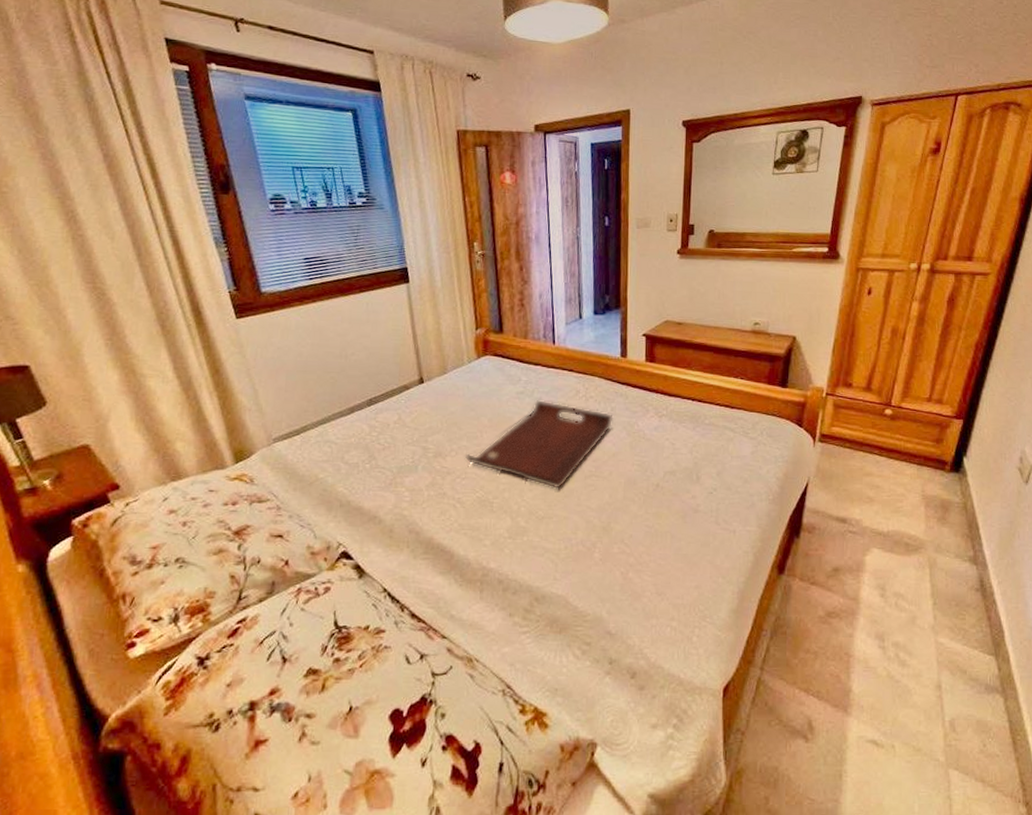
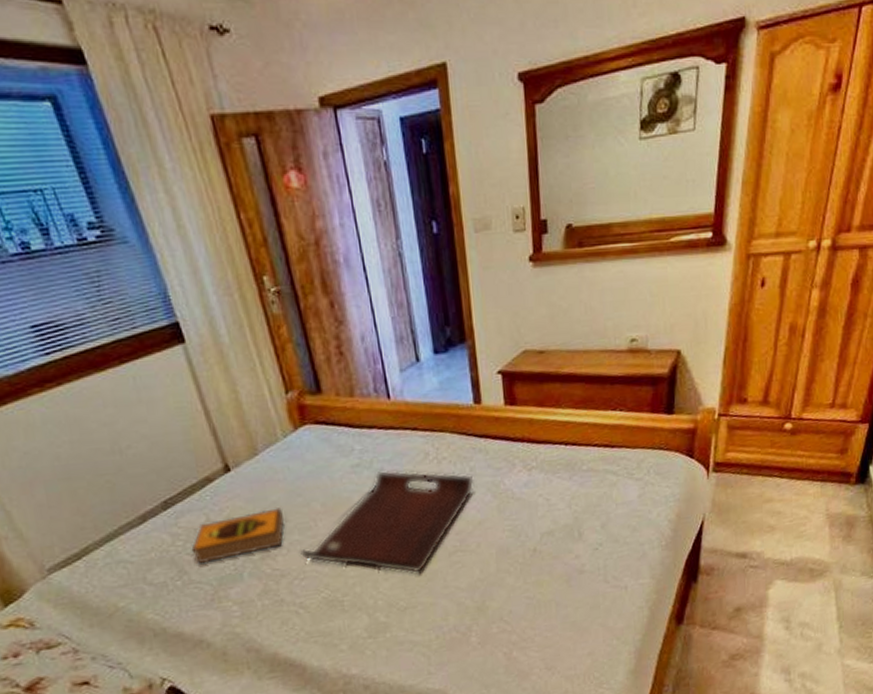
hardback book: none [382,417,457,454] -> present [191,508,284,565]

